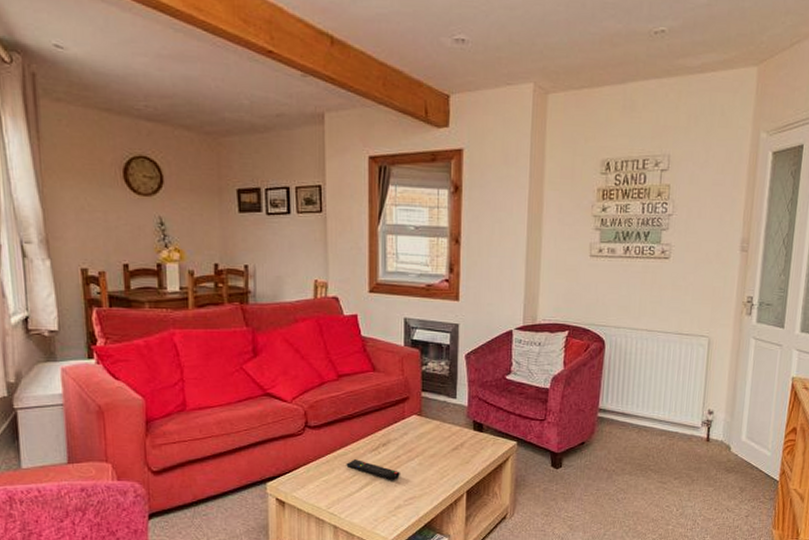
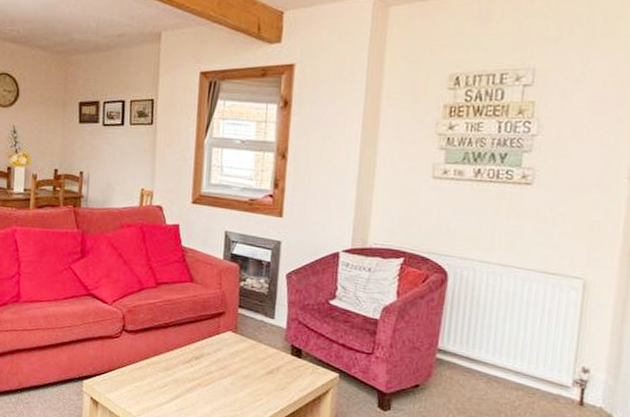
remote control: present [346,460,400,480] -> none [158,369,211,397]

